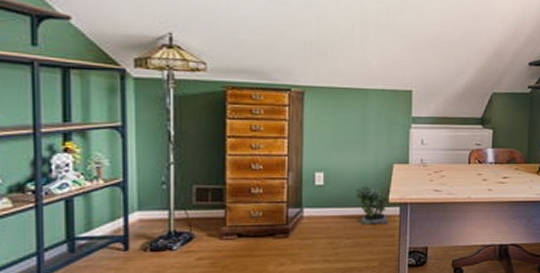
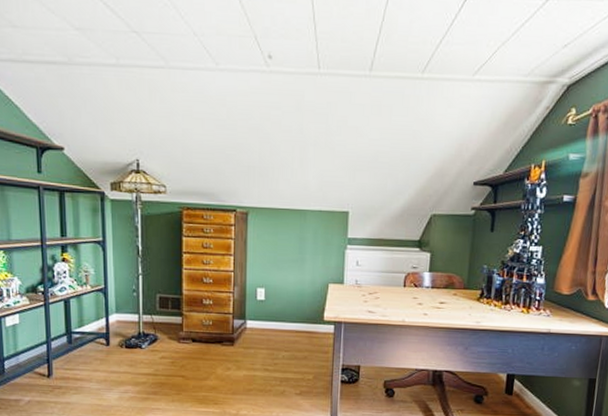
potted plant: present [356,186,388,225] -> none [294,304,322,341]

